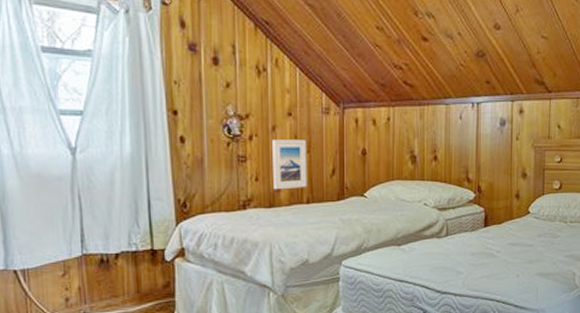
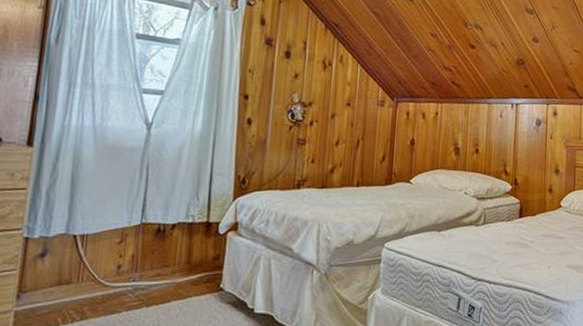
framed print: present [272,140,307,190] -> none [327,126,362,173]

